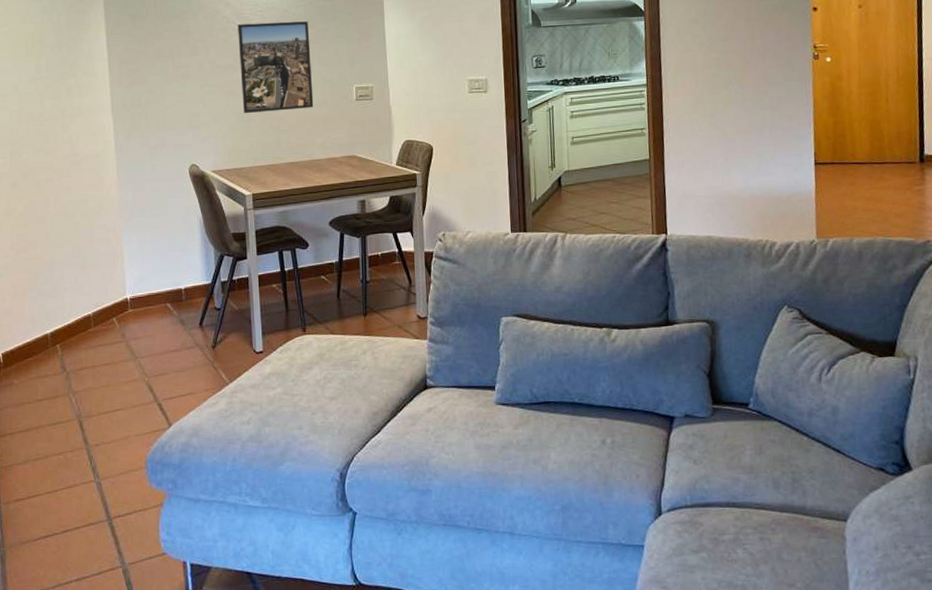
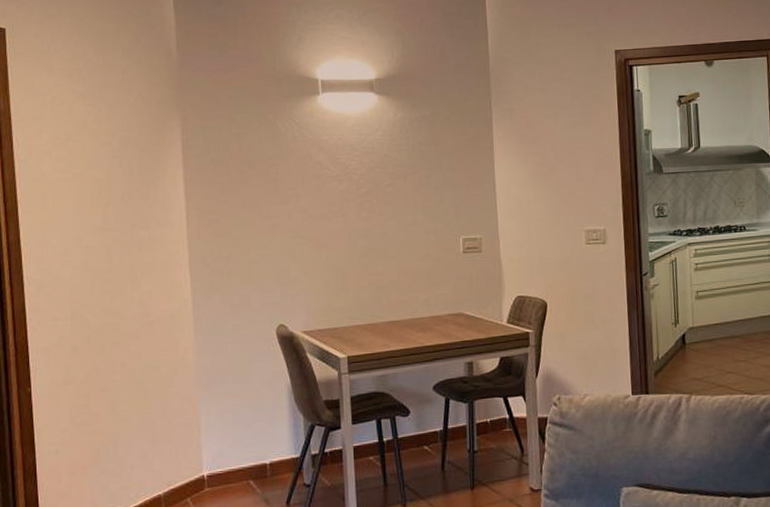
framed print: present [238,21,314,113] -> none [333,167,417,268]

